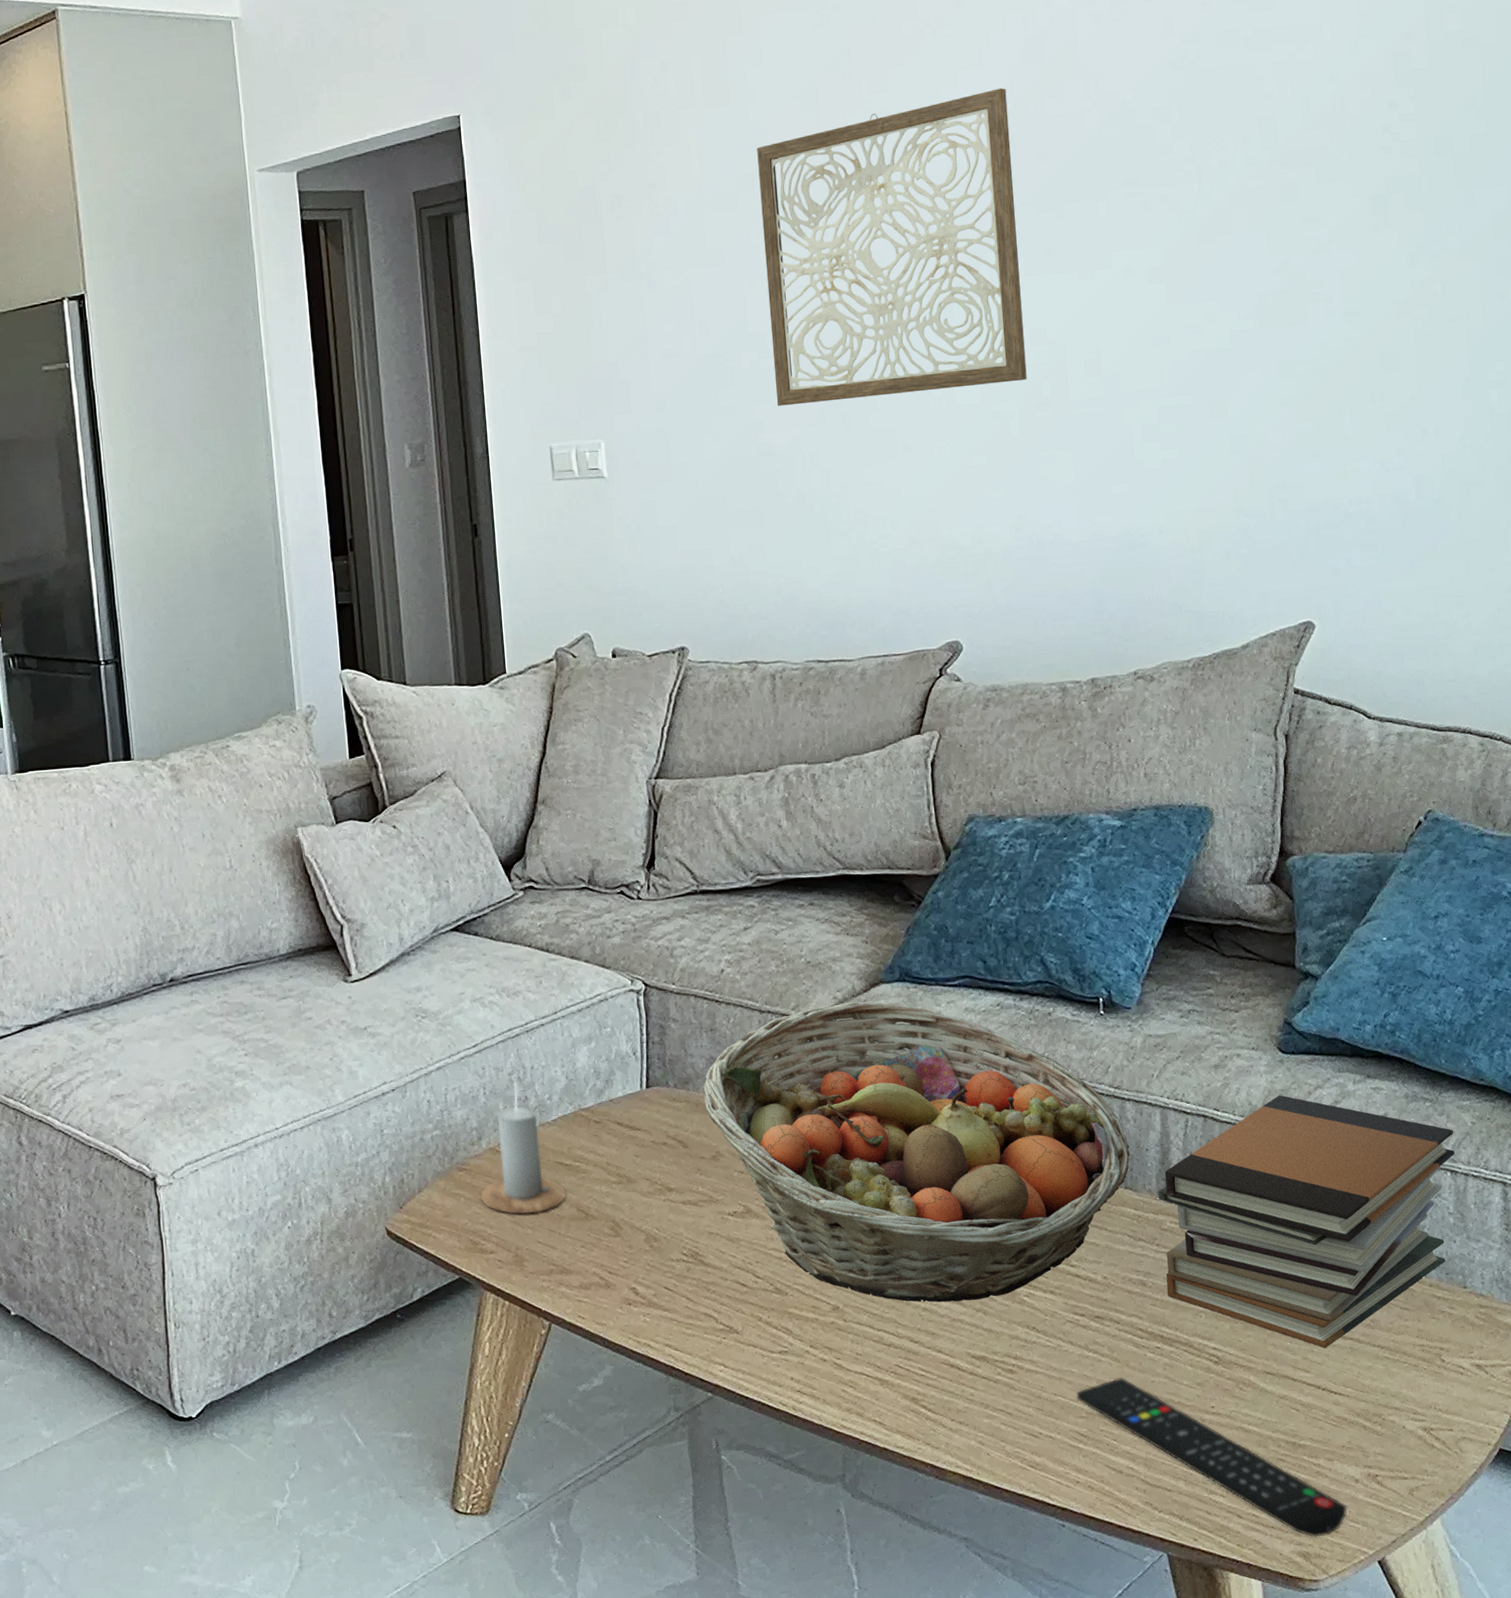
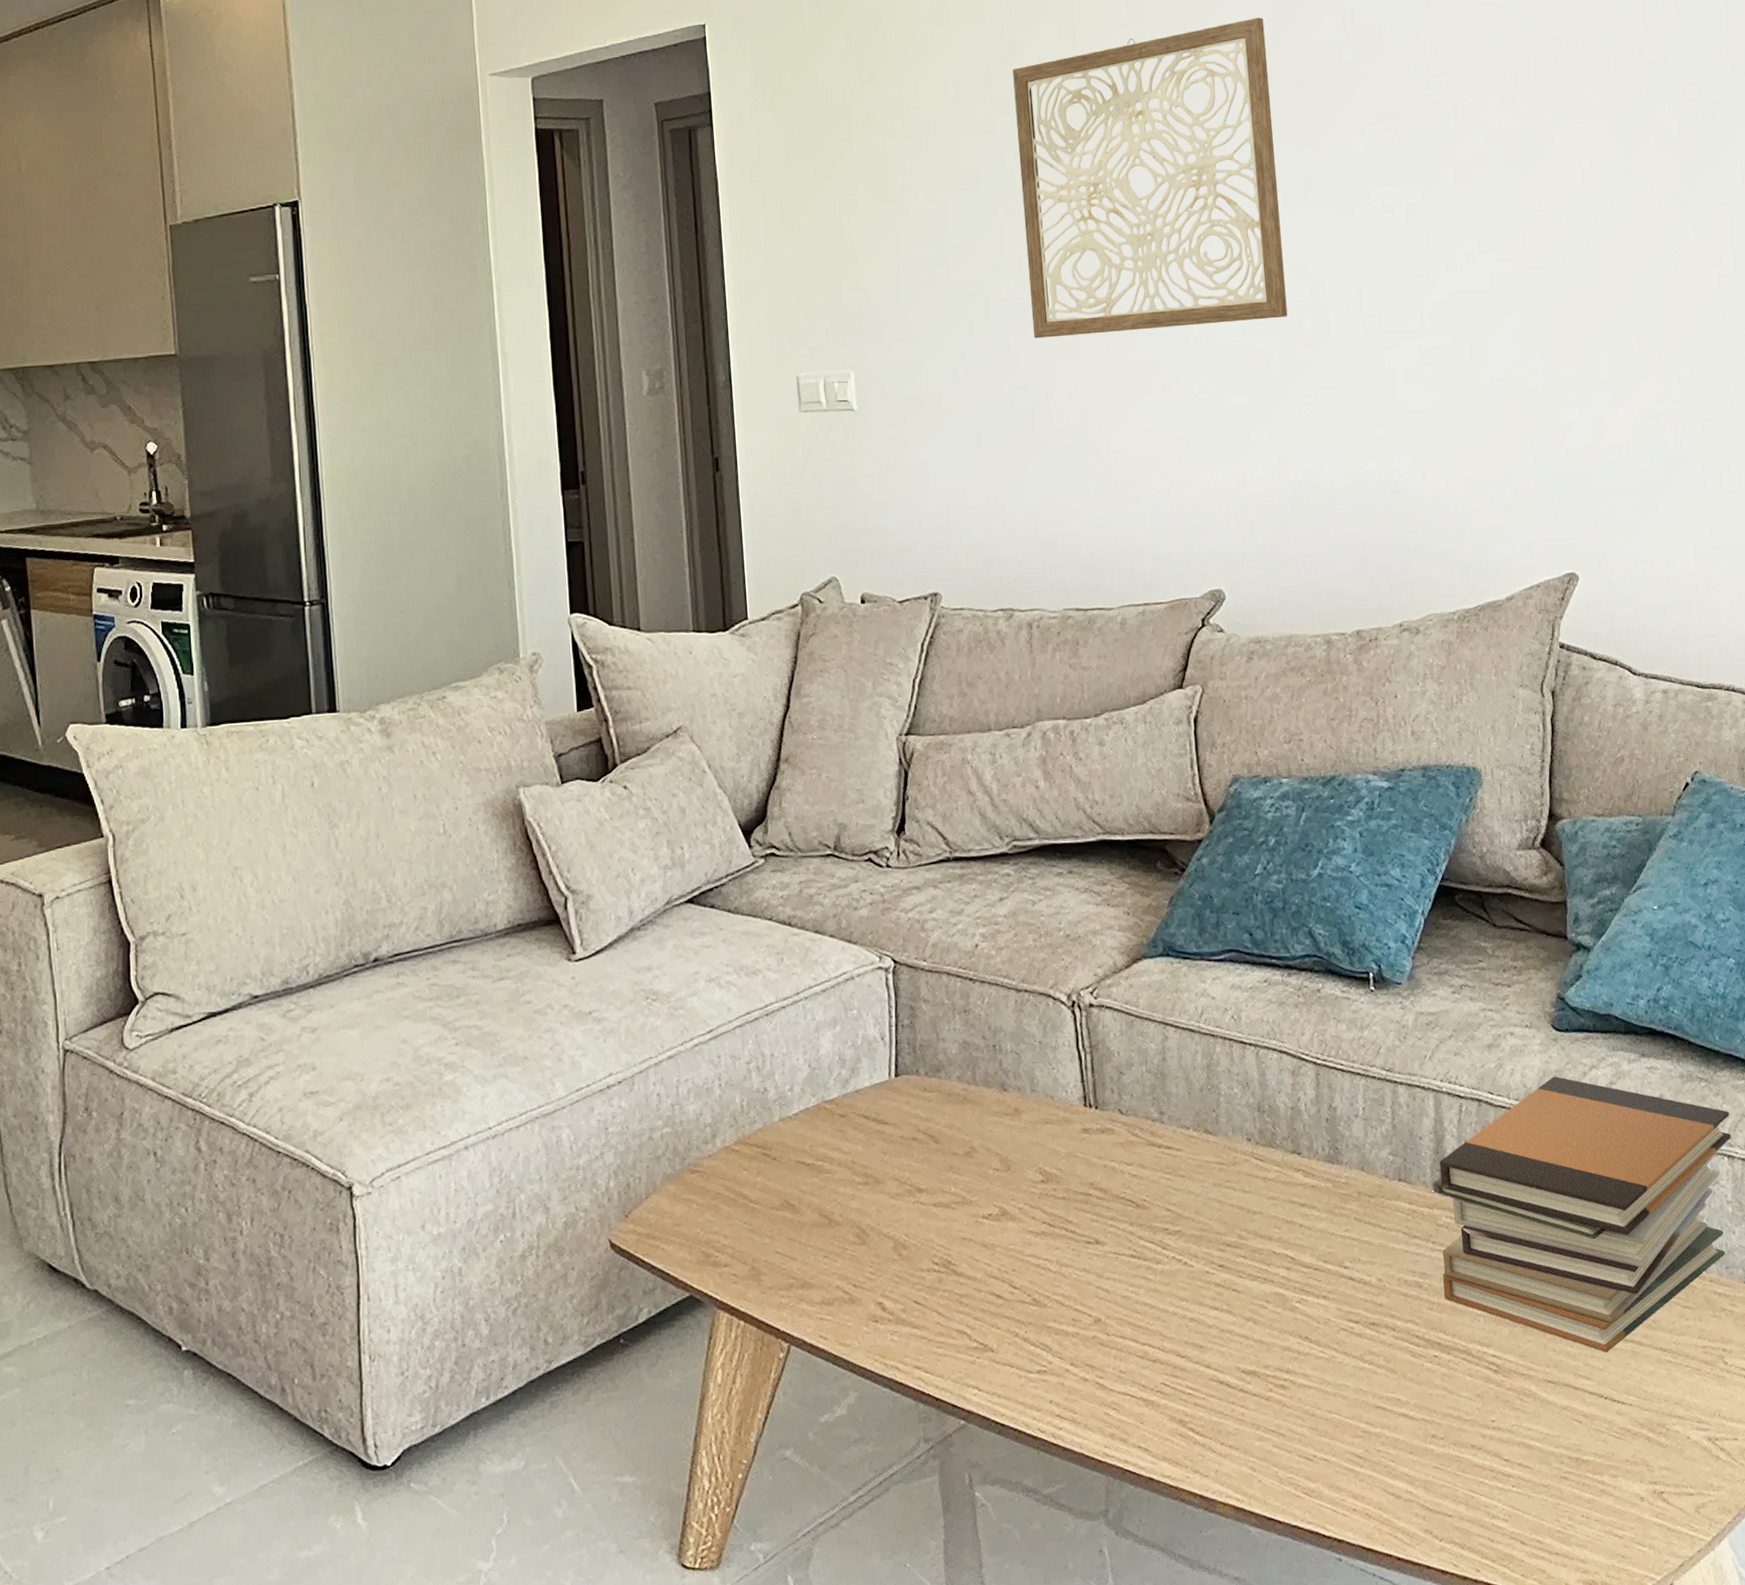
candle: present [480,1081,566,1214] -> none [713,1071,808,1222]
fruit basket: present [704,1001,1130,1303] -> none [957,978,1404,1312]
remote control: present [1076,1377,1347,1538] -> none [1352,1391,1633,1564]

